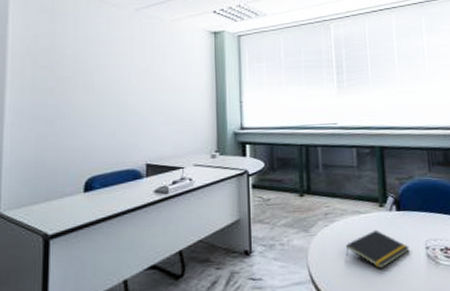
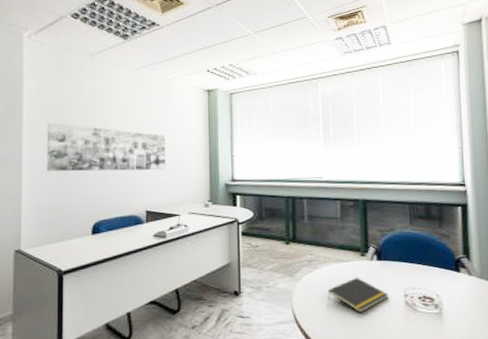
wall art: none [33,67,169,122] -> present [47,122,166,172]

